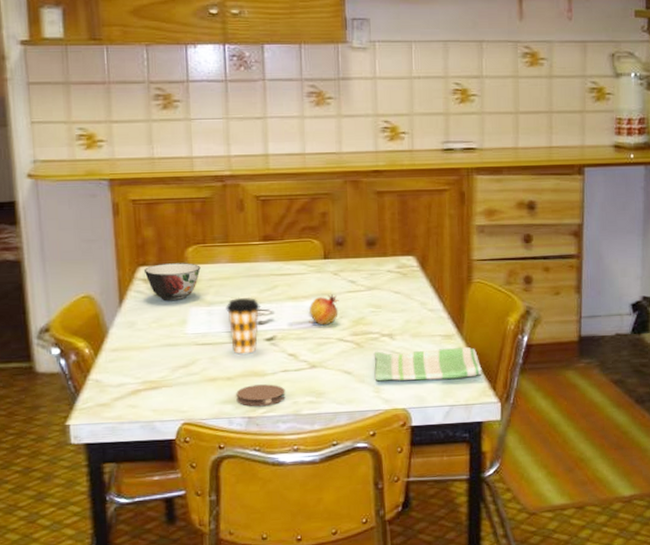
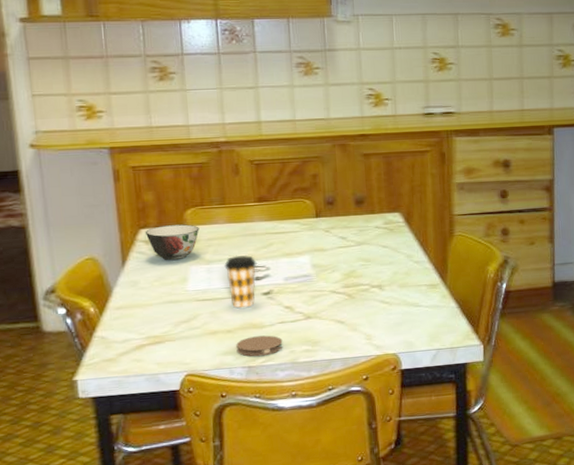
fruit: present [309,294,339,326] -> none [303,250,331,279]
dish towel: present [375,347,482,382] -> none [365,295,465,330]

